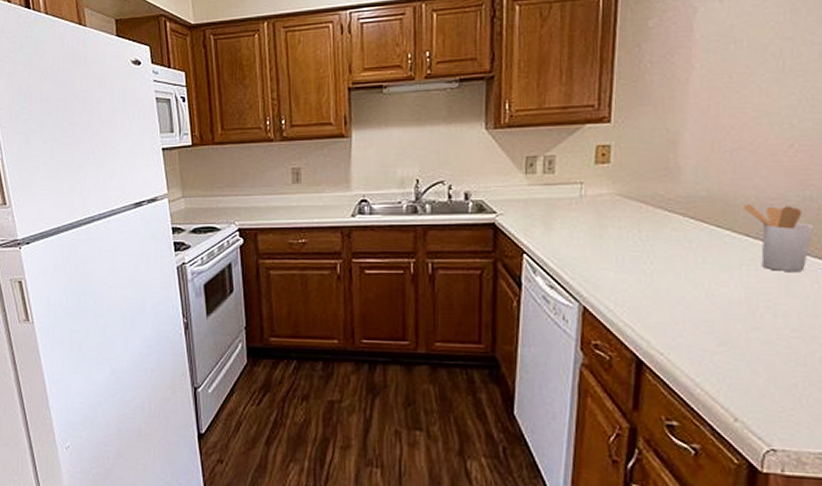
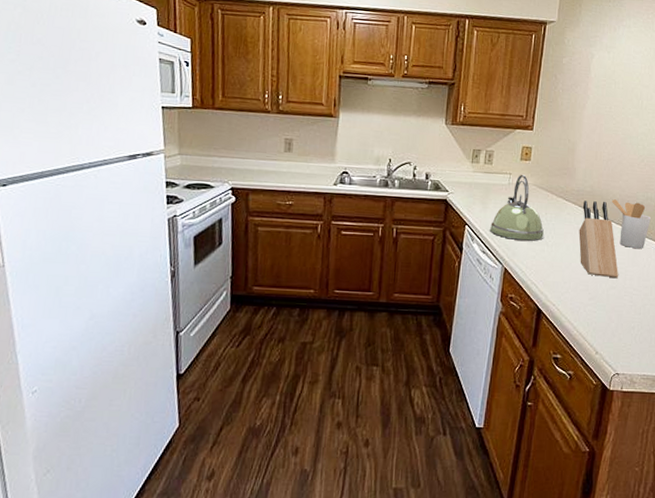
kettle: none [557,182,640,269] -> present [489,174,545,241]
knife block: none [693,208,763,314] -> present [579,200,618,278]

